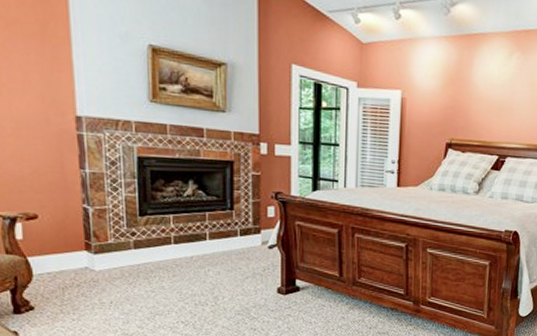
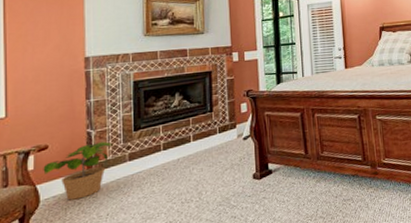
potted plant: none [33,222,114,281] -> present [43,141,113,201]

